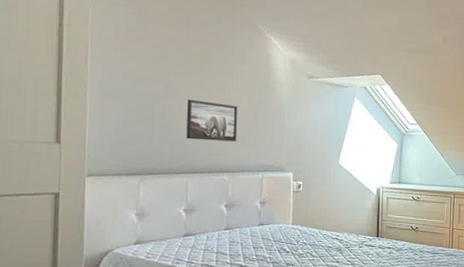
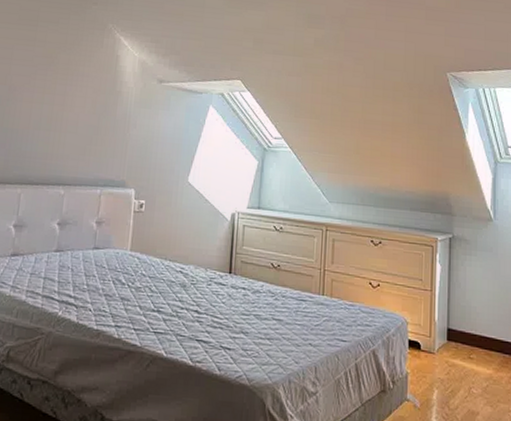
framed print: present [186,100,238,142] -> none [24,103,81,151]

